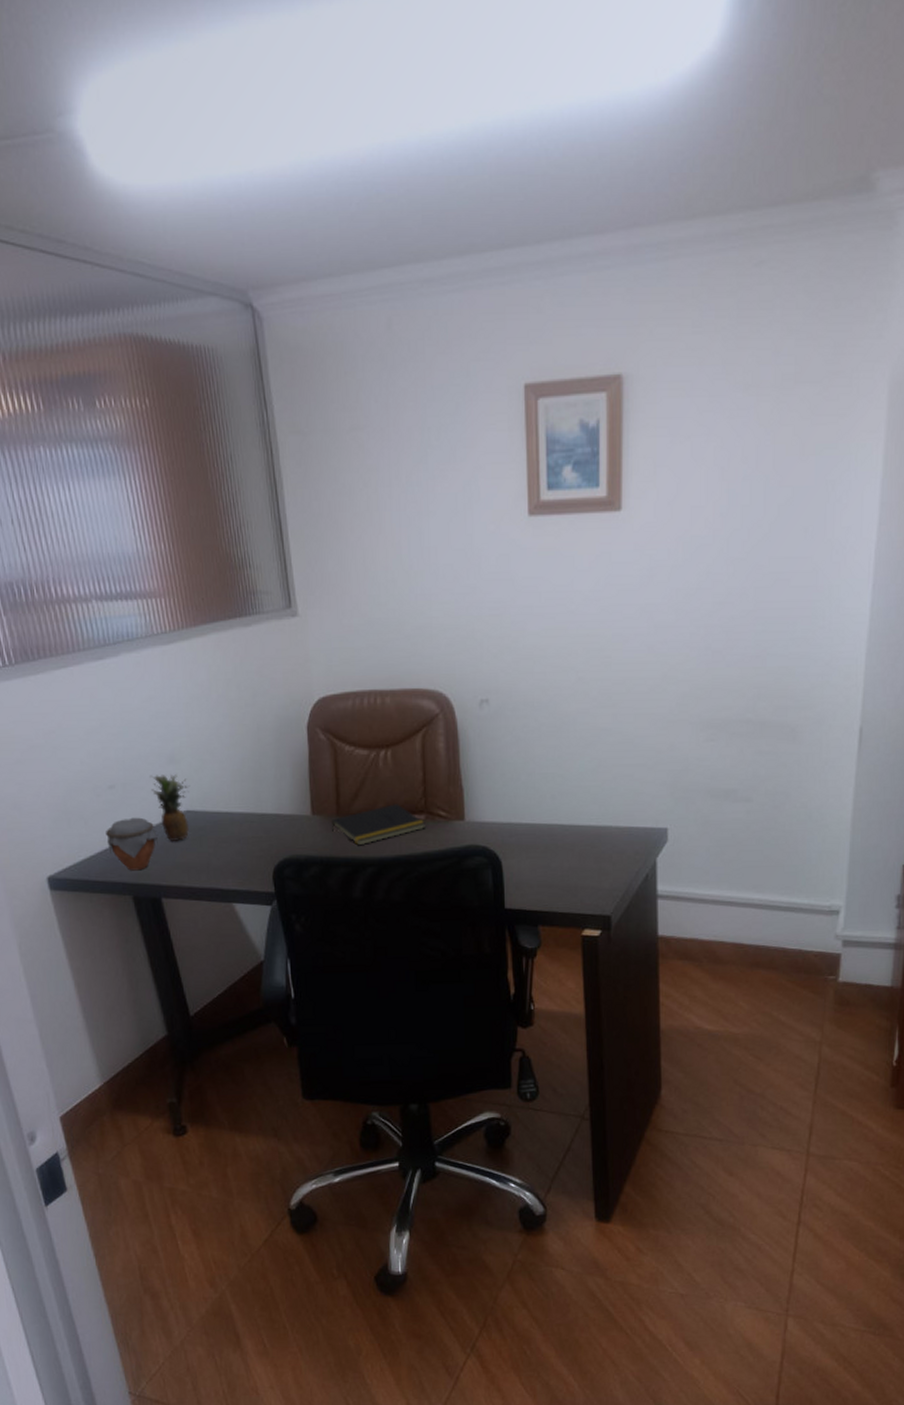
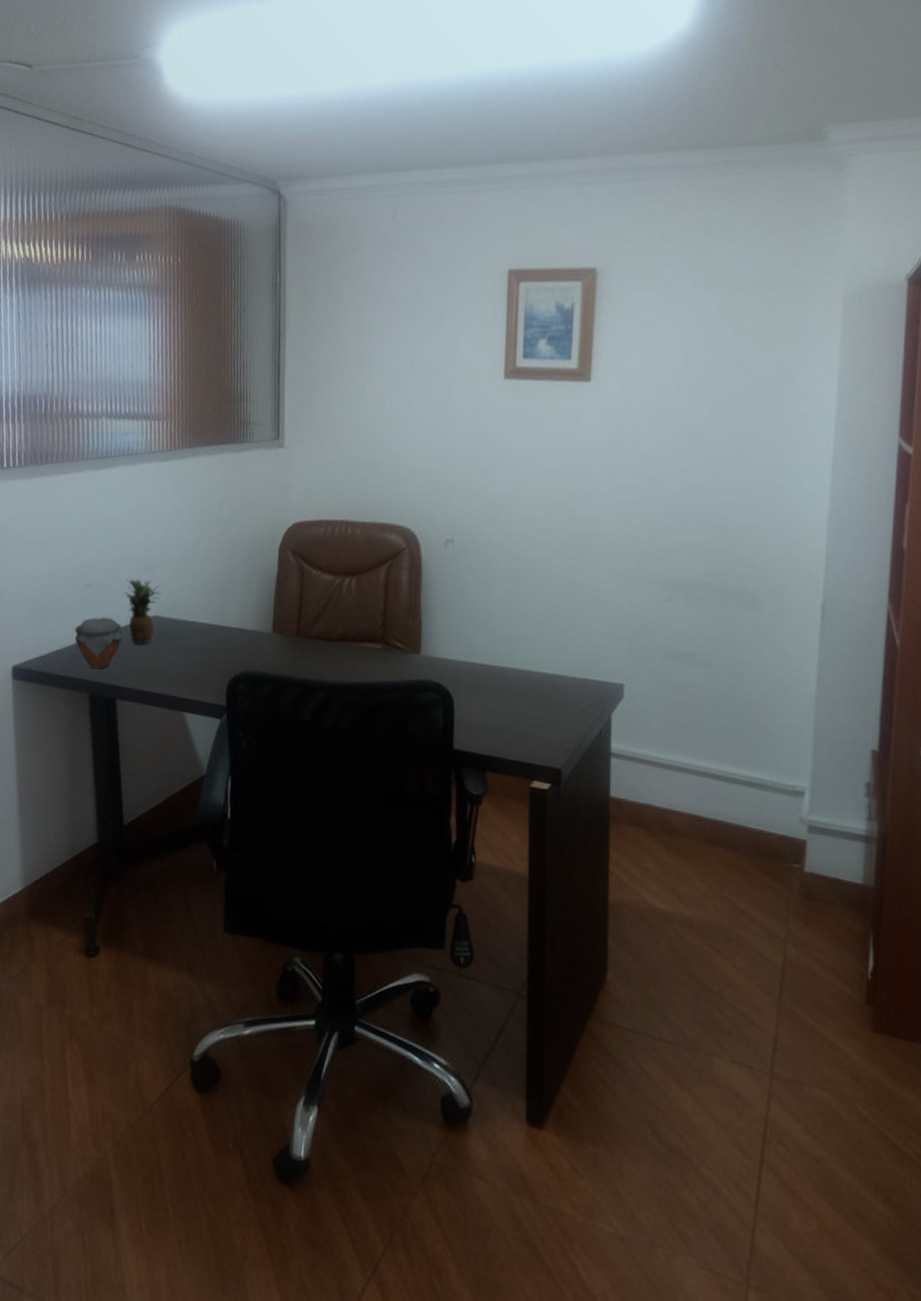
notepad: present [331,804,425,846] -> none [289,630,382,669]

